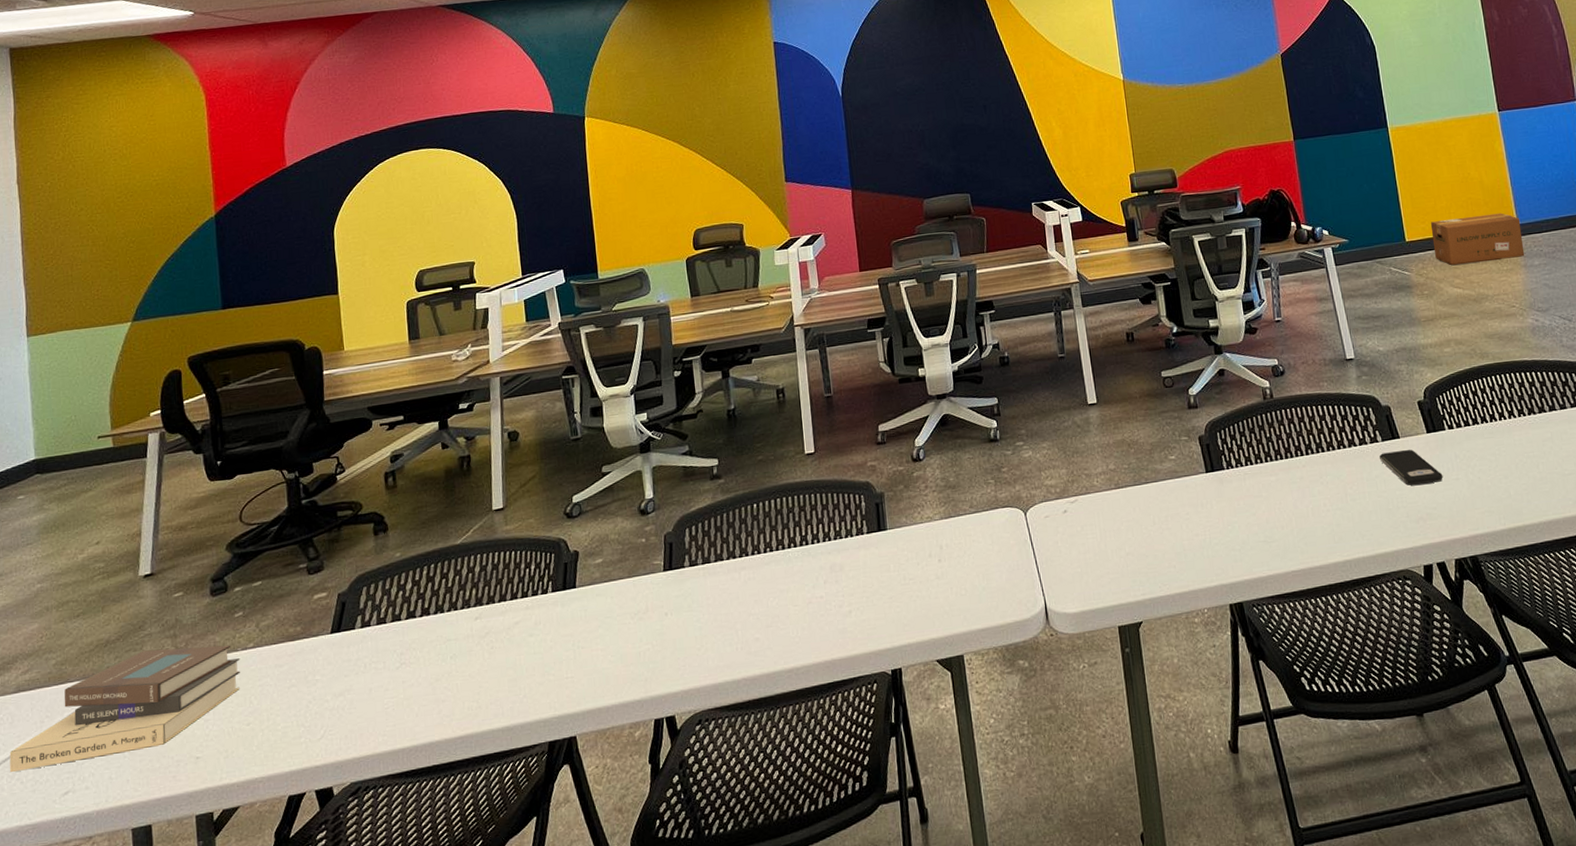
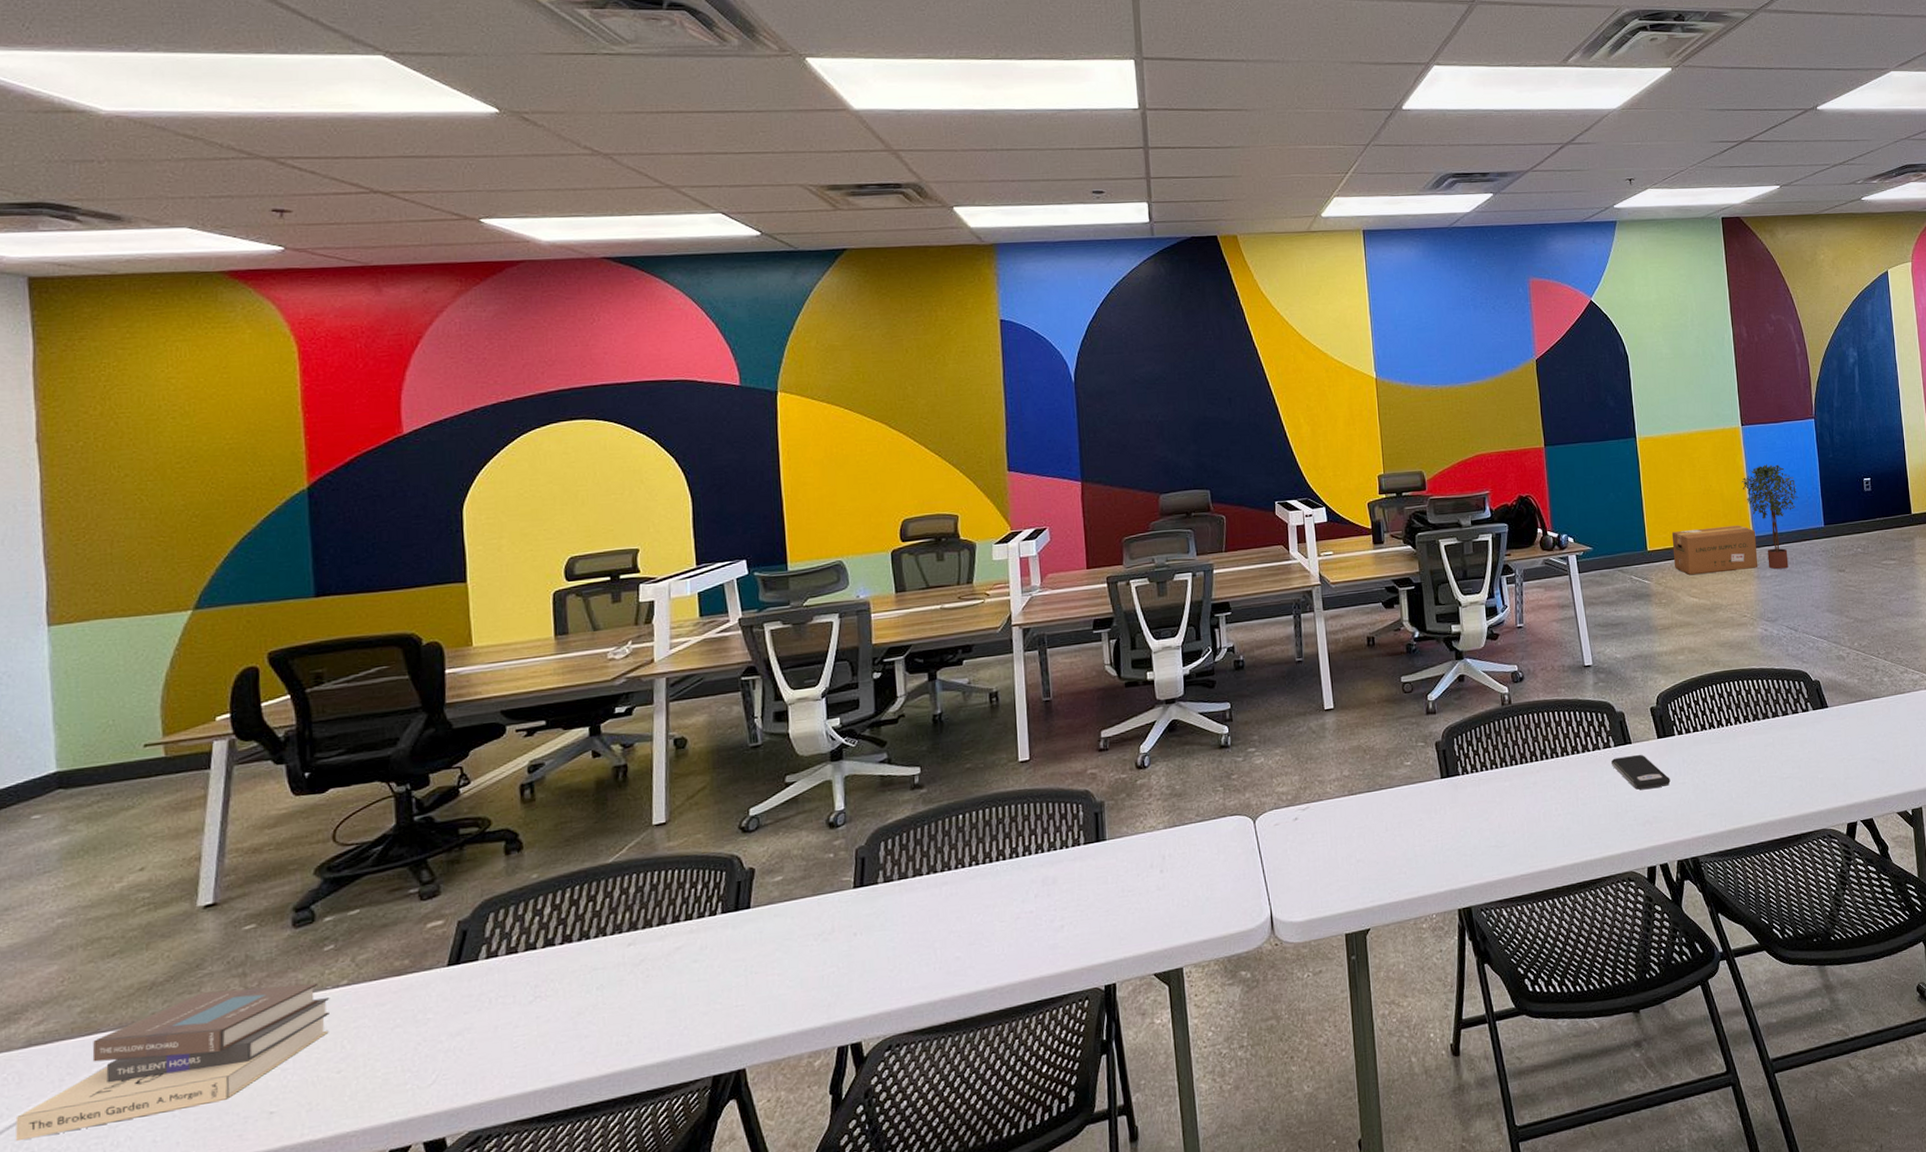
potted tree: none [1501,149,1565,258] -> present [1741,464,1799,570]

